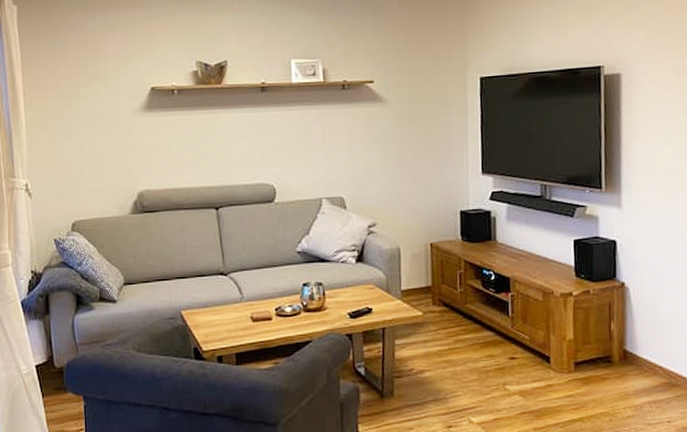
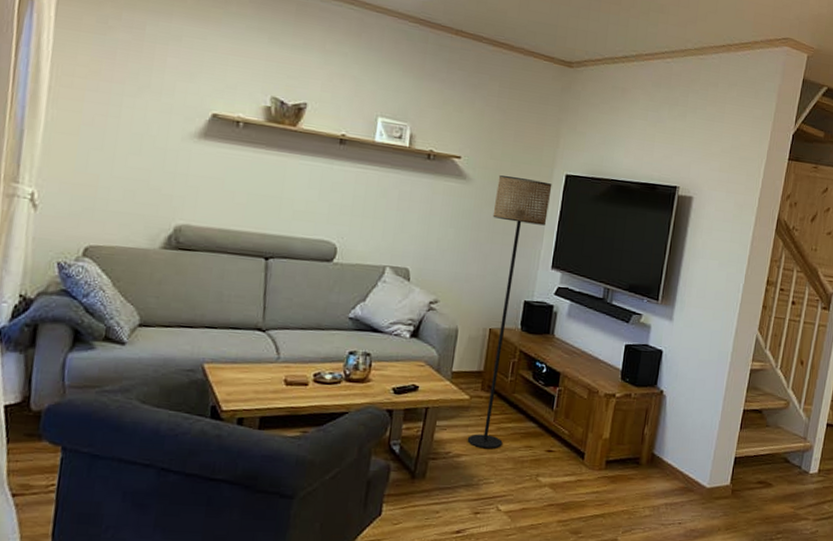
floor lamp: none [413,88,469,363] -> present [467,175,552,449]

